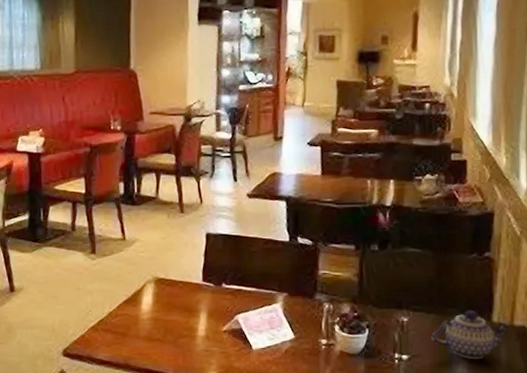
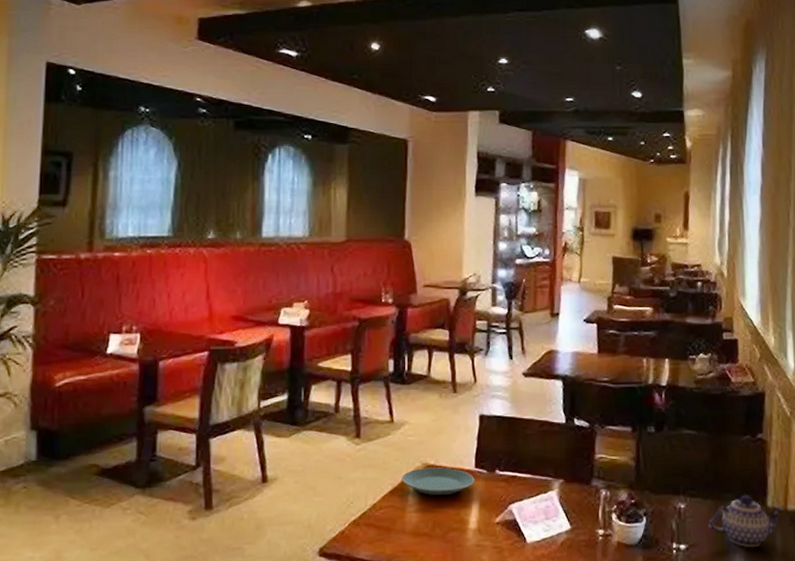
plate: none [135,281,202,305] -> present [402,467,475,495]

